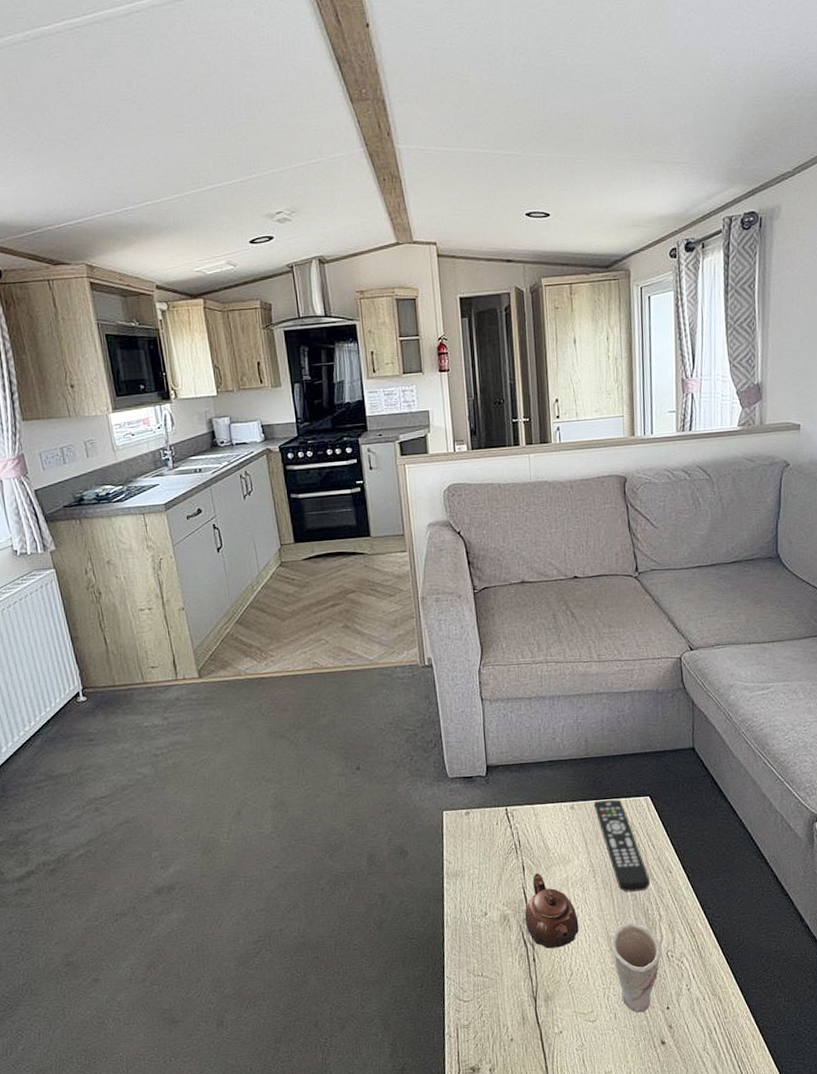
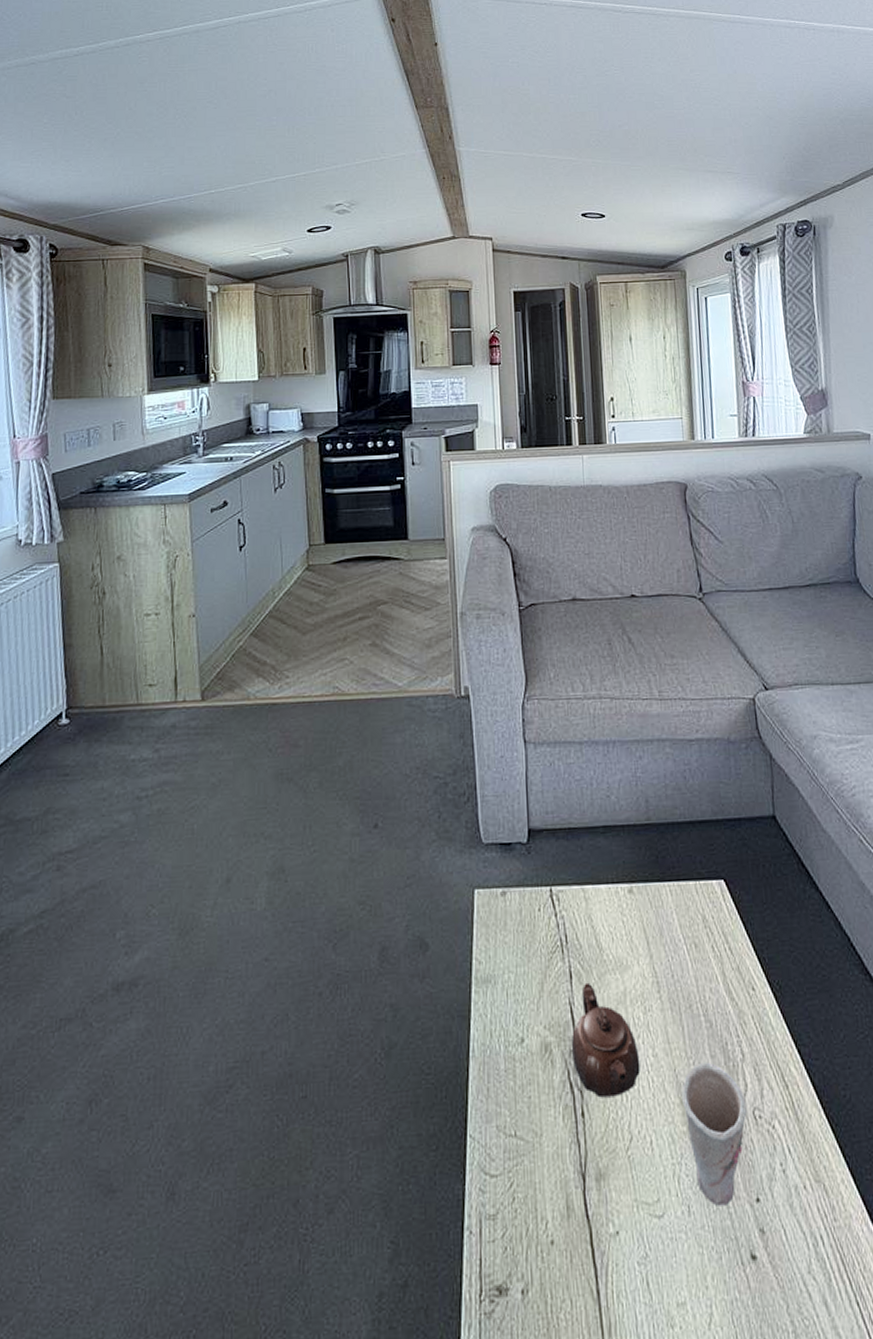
remote control: present [593,799,650,892] -> none [656,882,728,1016]

